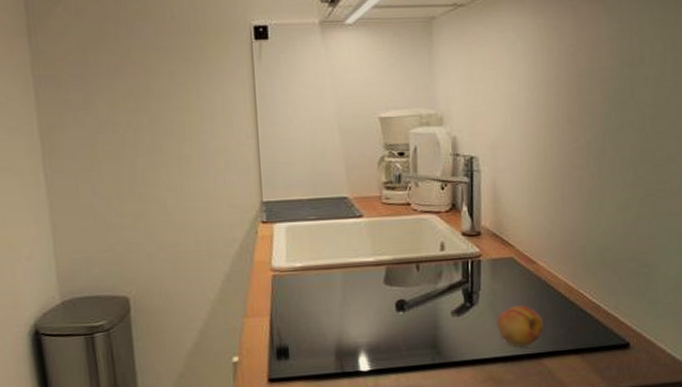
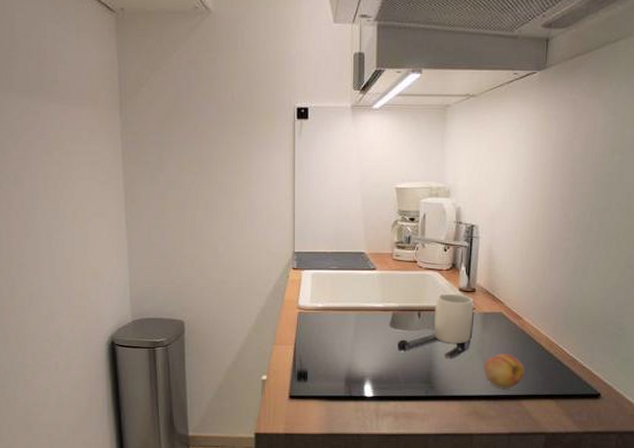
mug: none [434,239,481,299] -> present [433,293,474,343]

